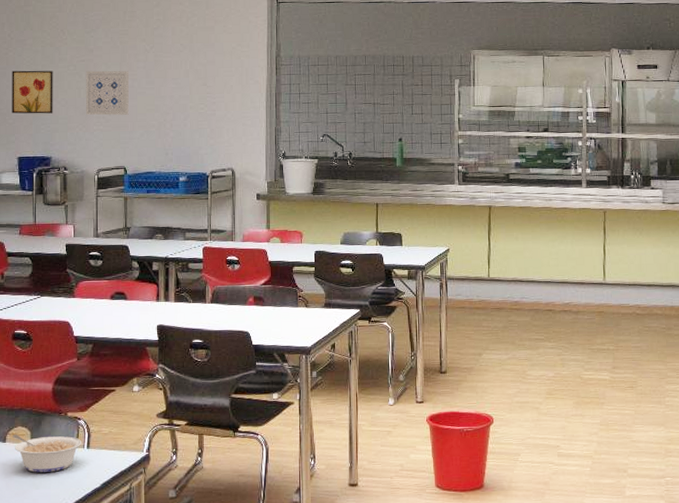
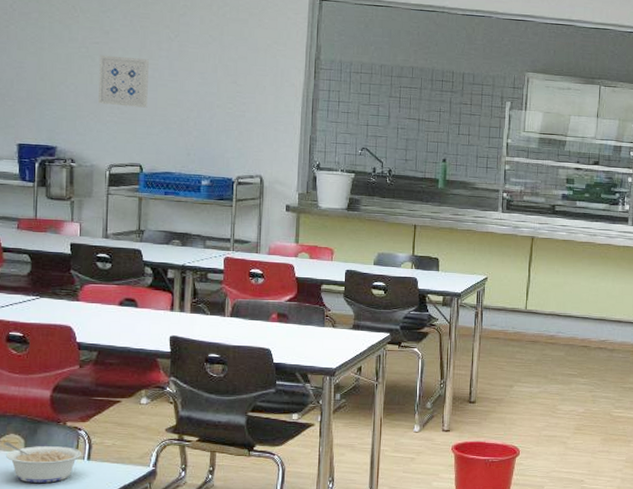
wall art: present [12,70,53,114] -> none [12,46,62,99]

